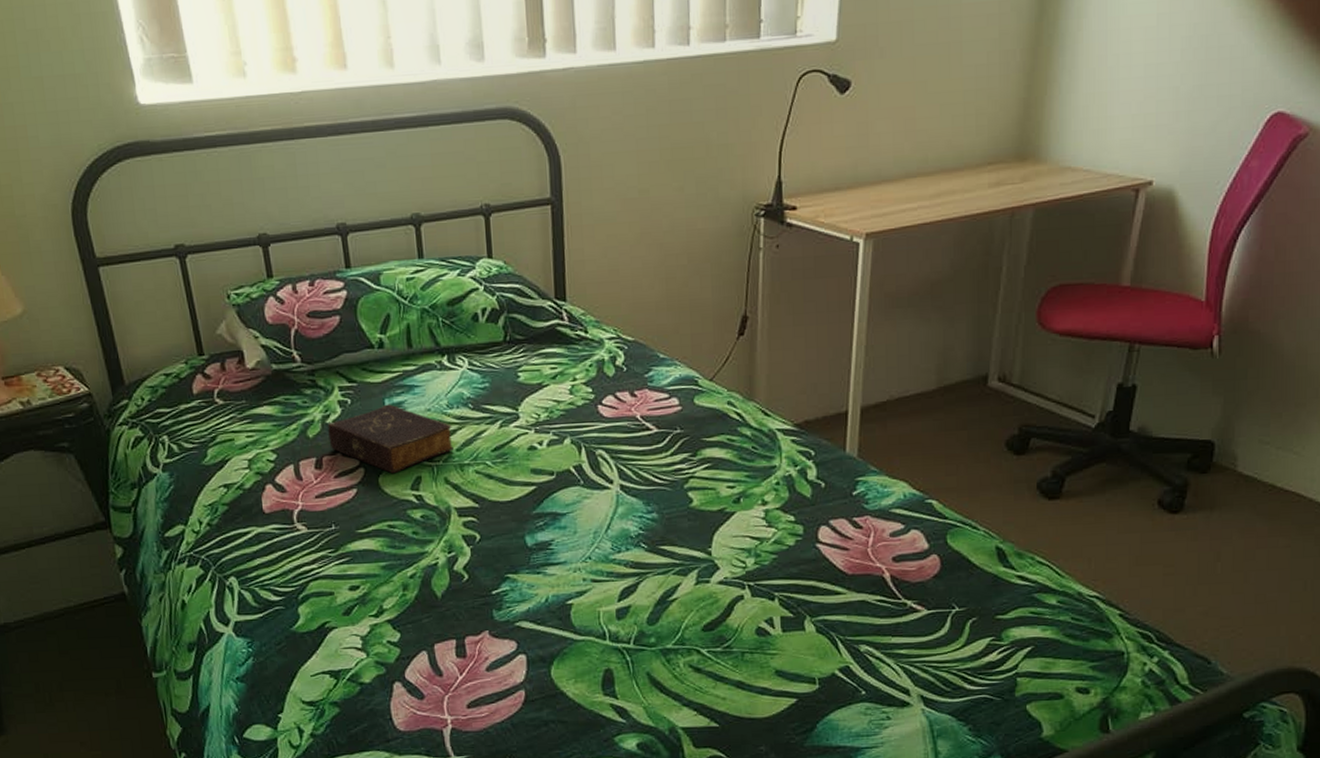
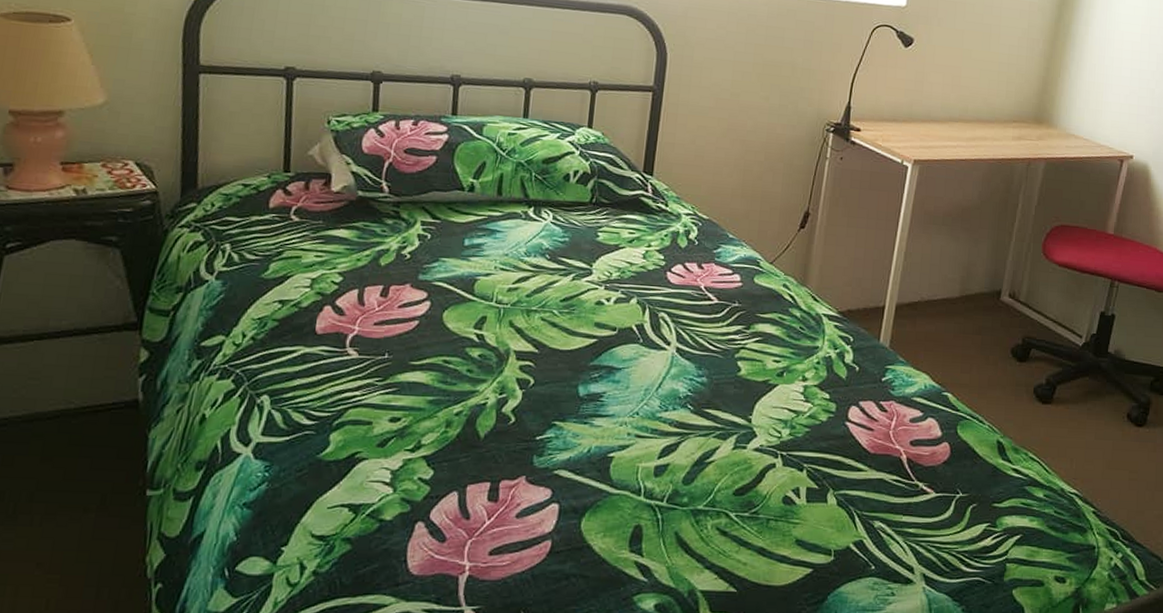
book: present [328,404,454,474] -> none [400,244,526,311]

